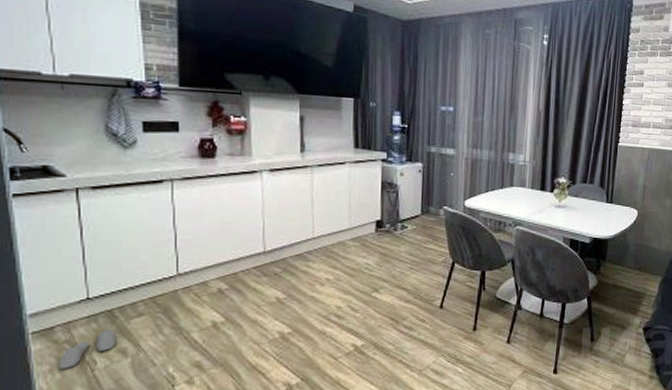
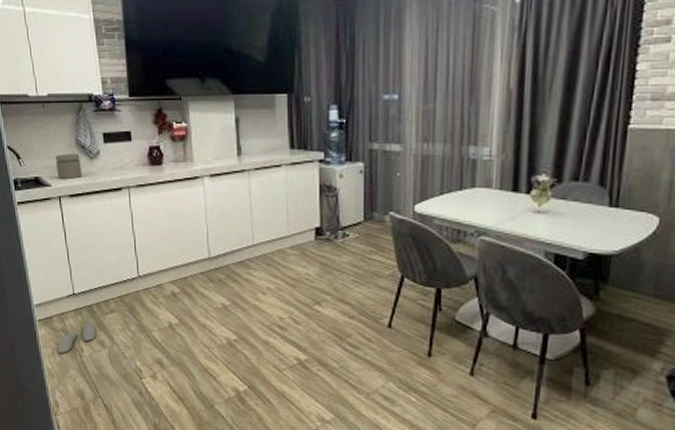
jar: none [74,141,112,169] -> present [55,154,83,179]

